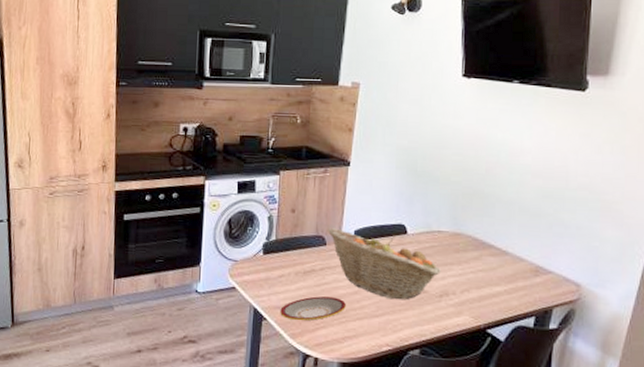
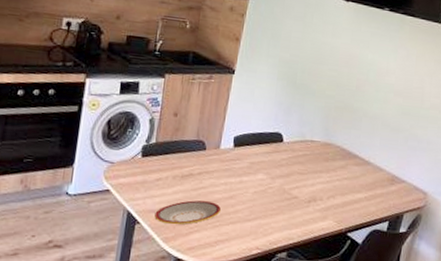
fruit basket: present [327,228,441,300] -> none [207,133,311,205]

